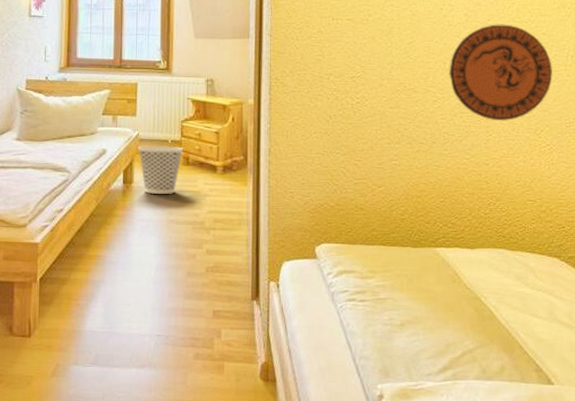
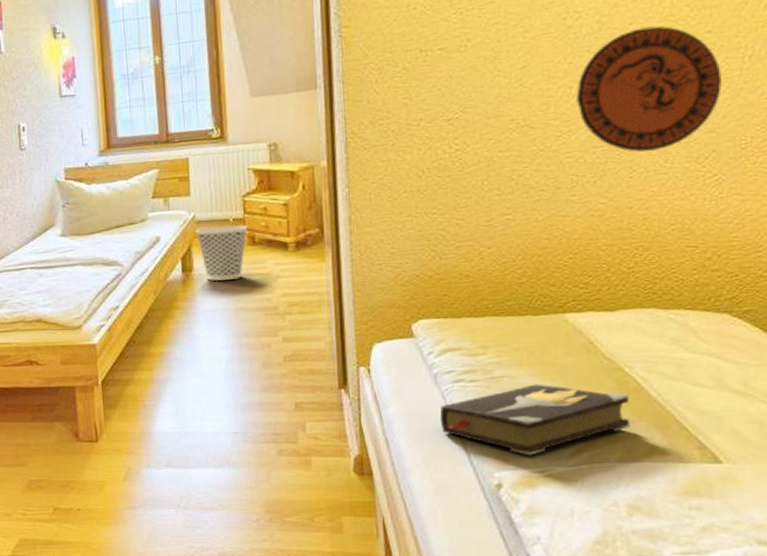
hardback book: none [334,307,485,371] -> present [439,384,630,456]

